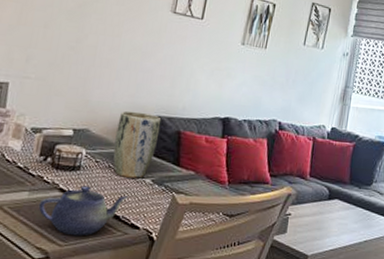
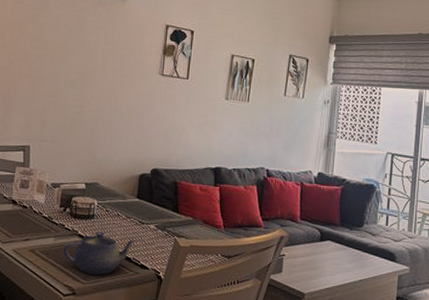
plant pot: present [113,110,162,178] -> none [120,165,159,225]

